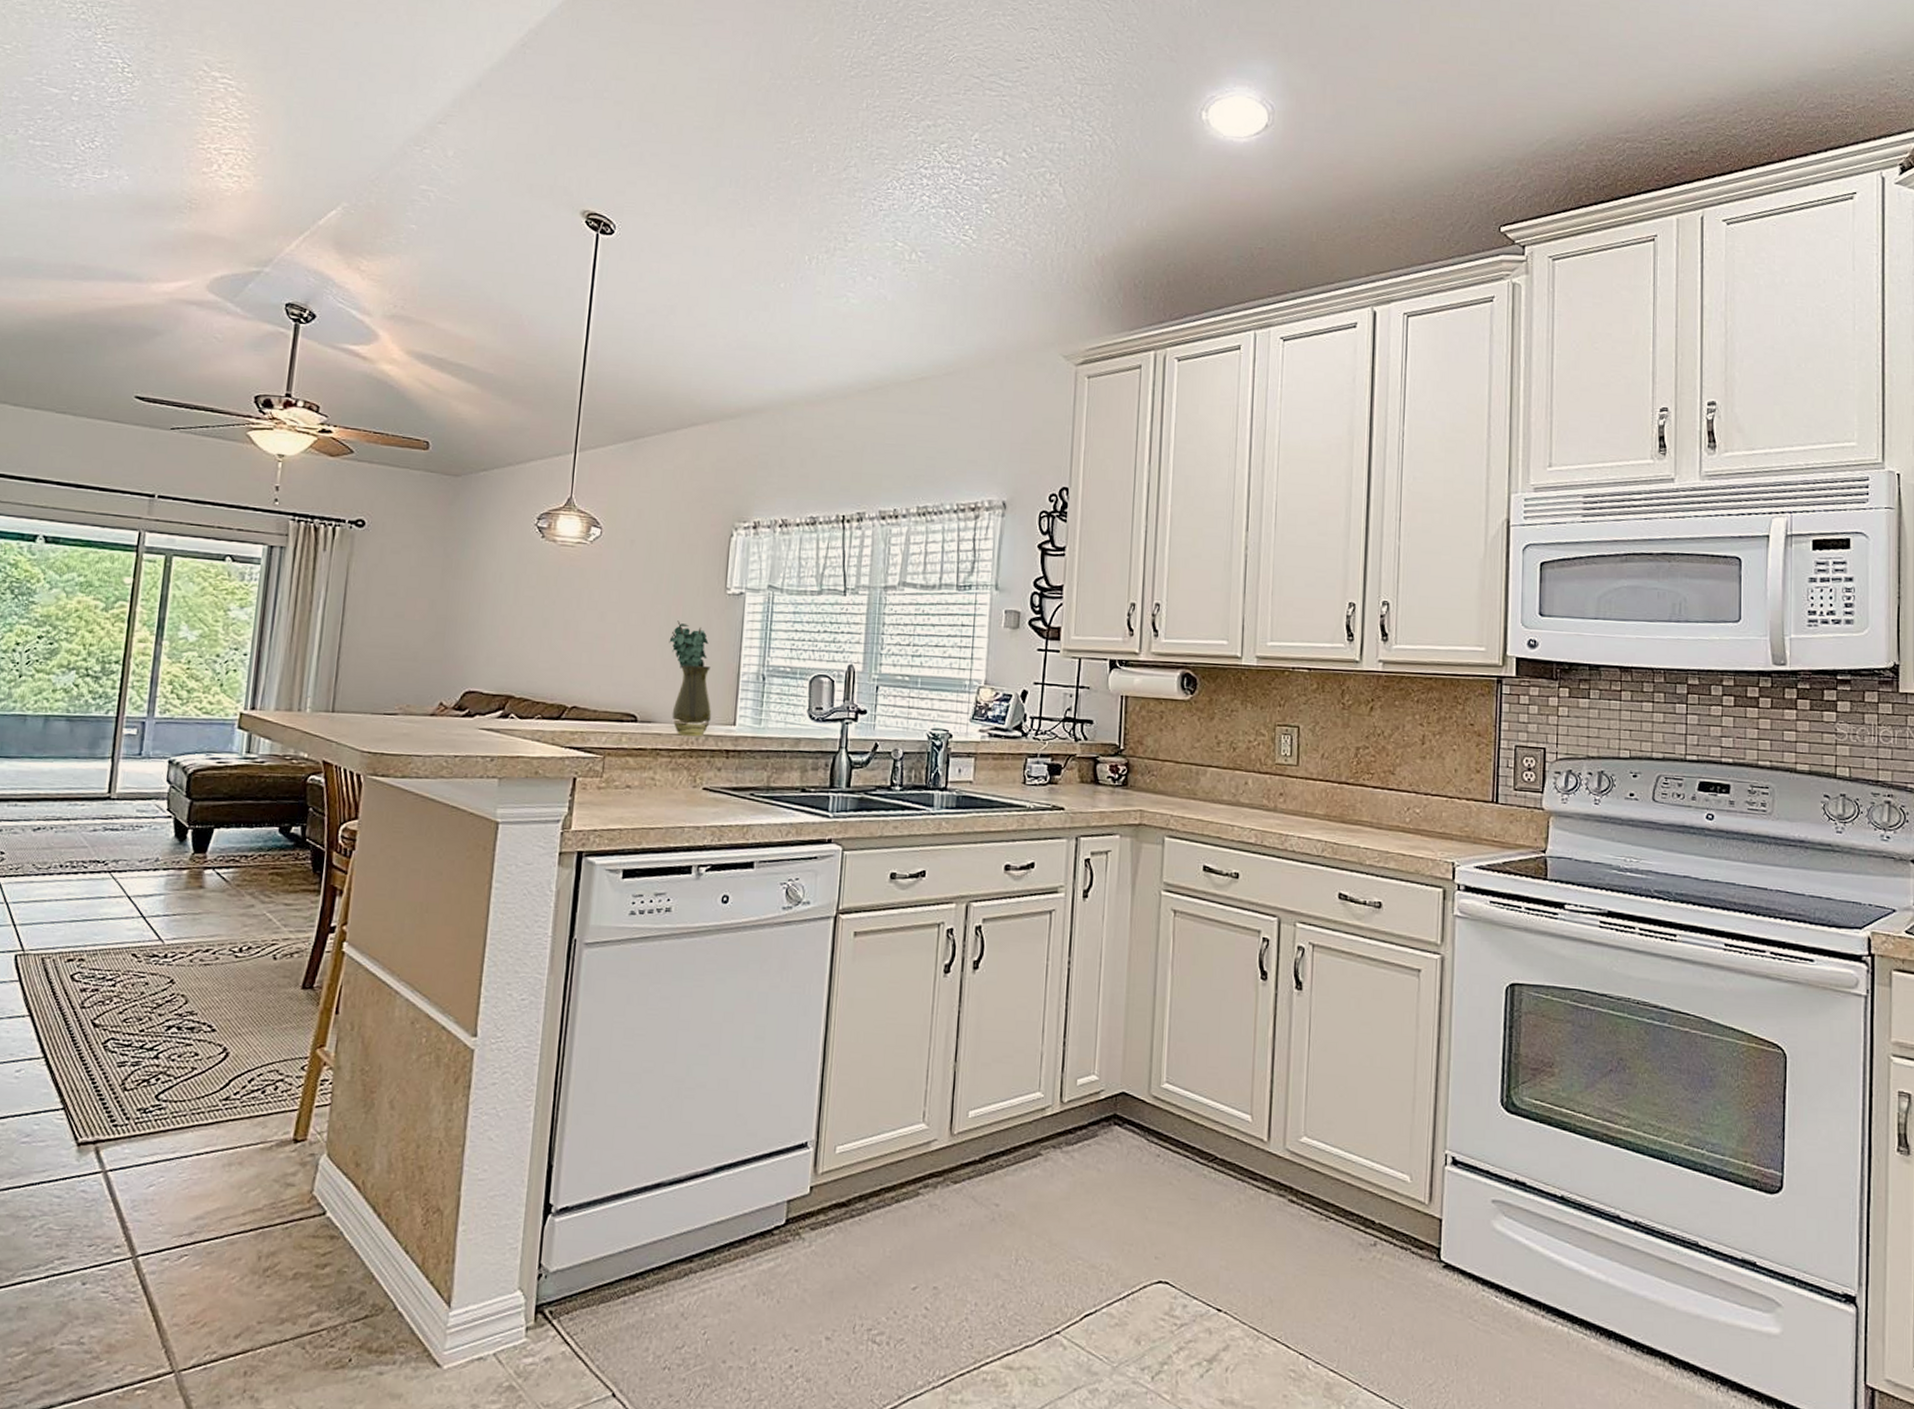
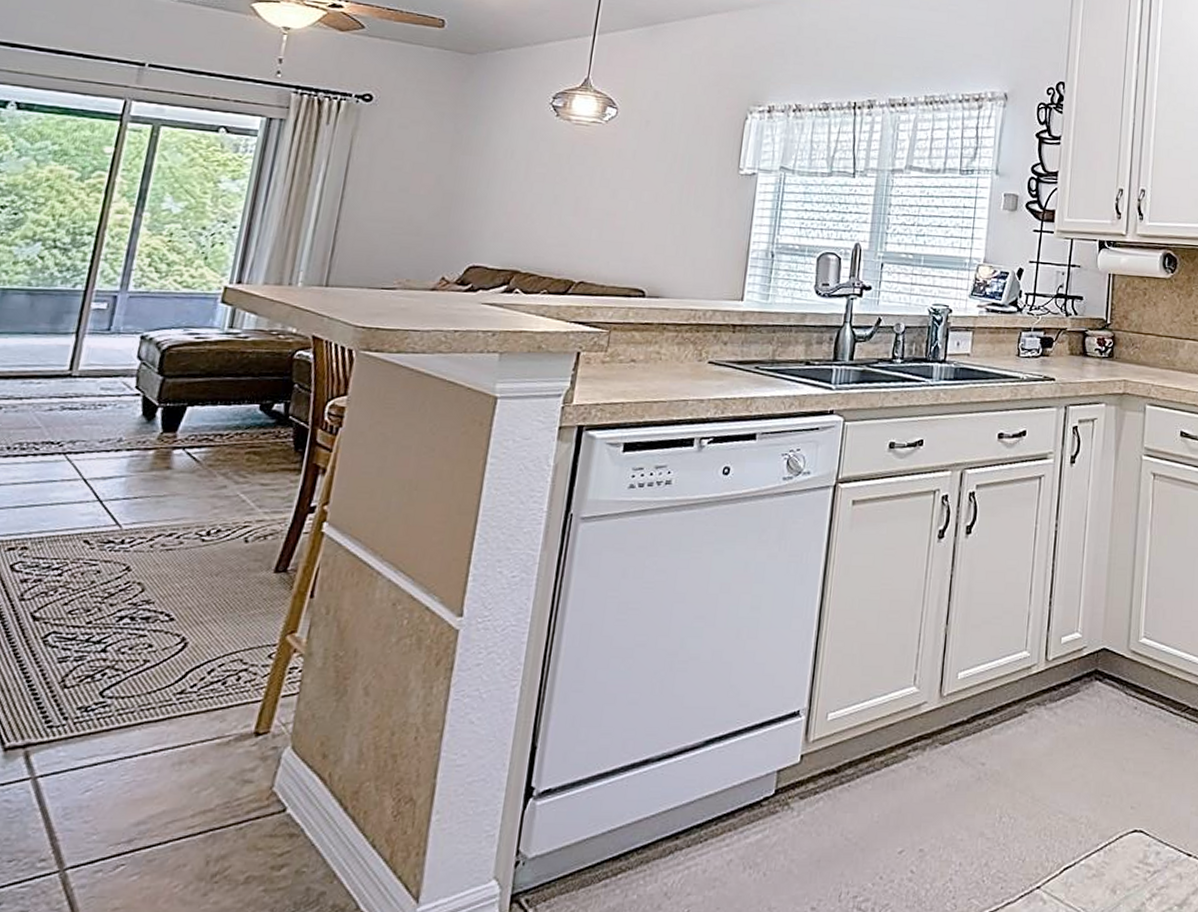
vase: present [669,621,712,737] -> none [680,199,721,312]

